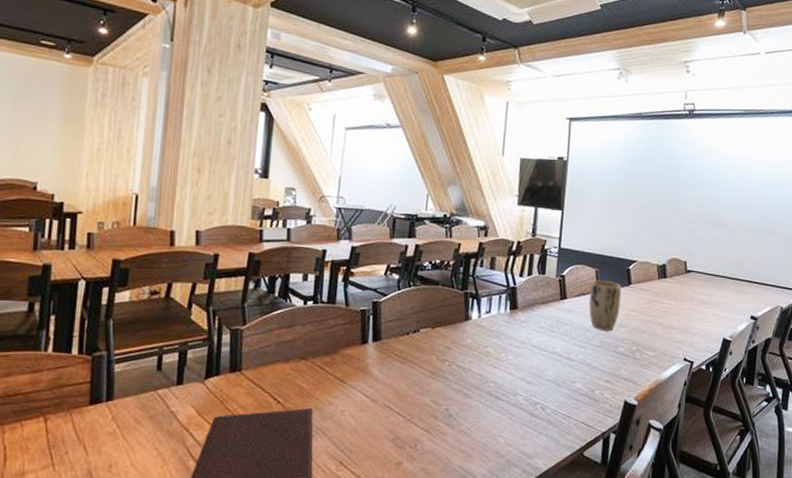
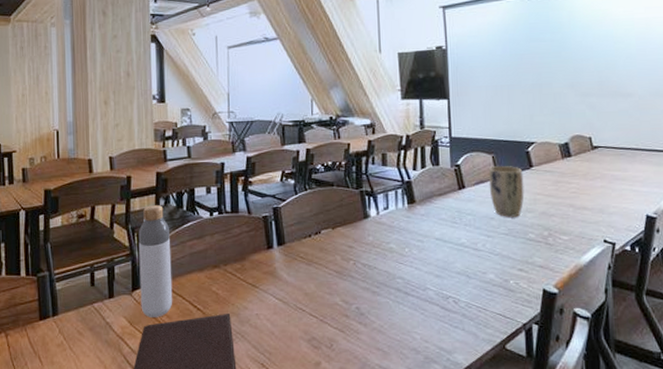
bottle: none [213,287,257,408] -> present [138,204,173,317]

